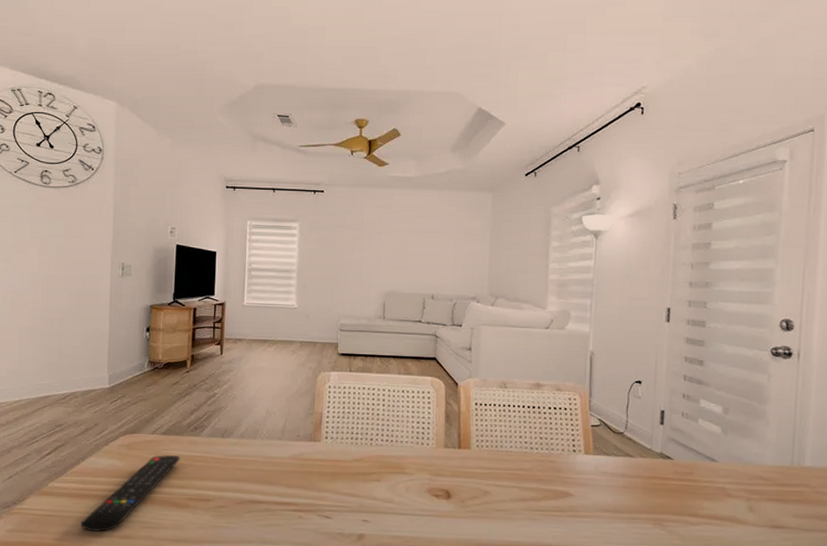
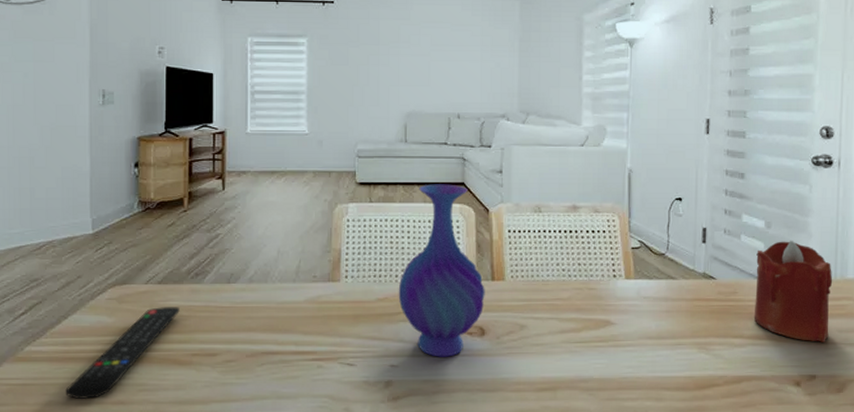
vase: none [372,357,452,516] -> present [398,184,485,357]
candle: none [709,426,790,526] -> present [753,240,833,342]

